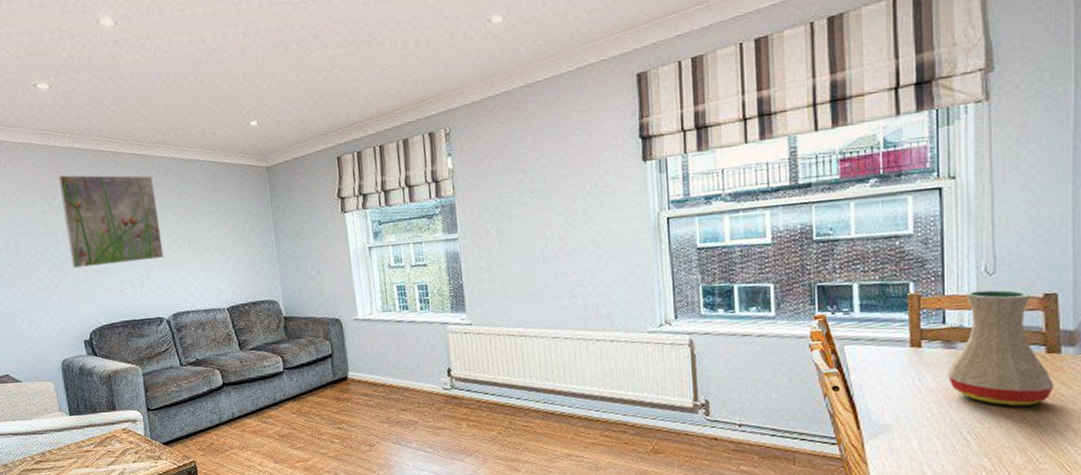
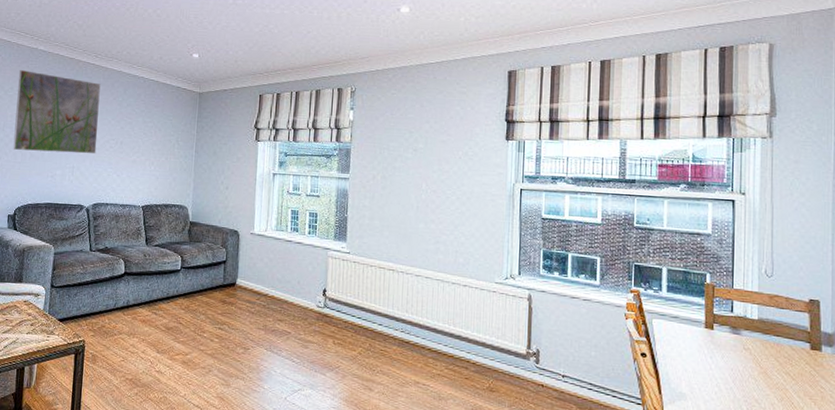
vase: present [948,289,1054,406] -> none [733,288,816,393]

